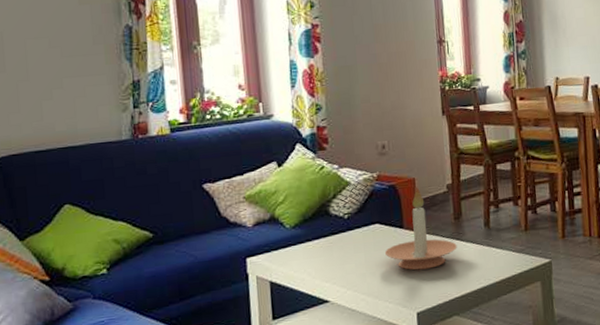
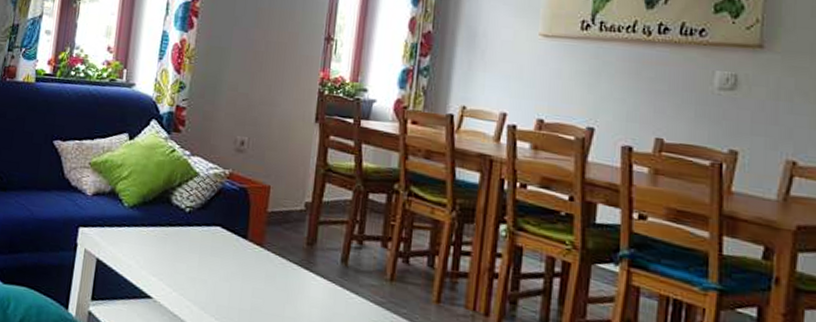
candle holder: present [385,186,457,270] -> none [222,195,305,294]

